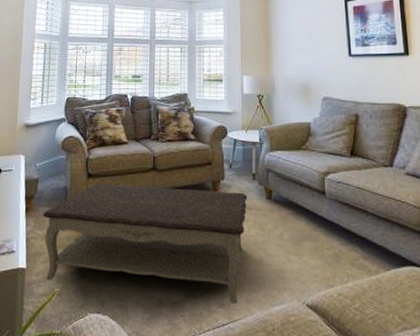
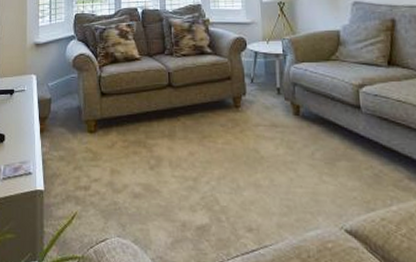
coffee table: present [43,184,248,304] -> none [58,102,273,228]

